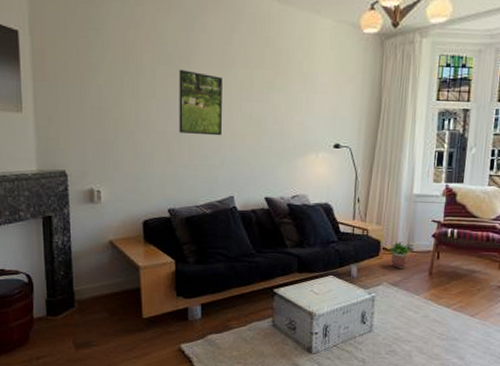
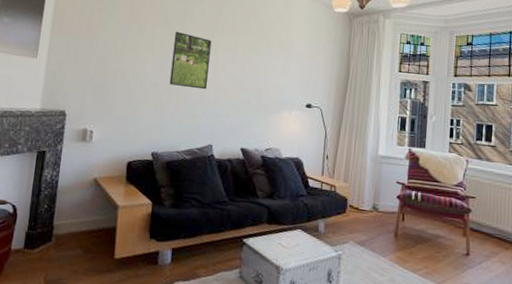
potted plant: present [387,241,411,269] -> none [354,200,377,229]

